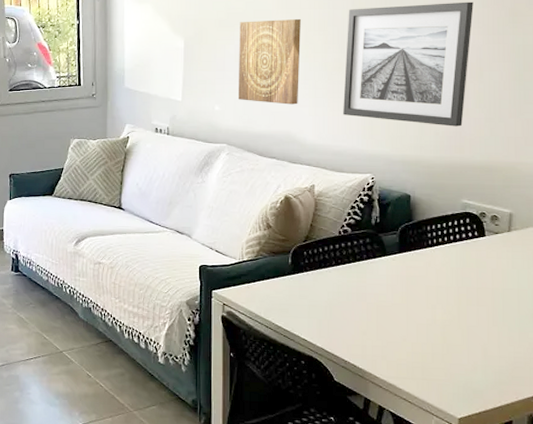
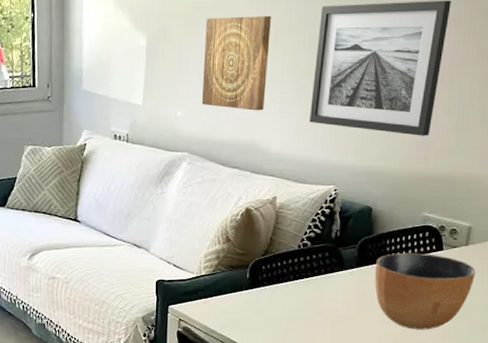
bowl: none [418,239,521,316] -> present [375,252,476,330]

